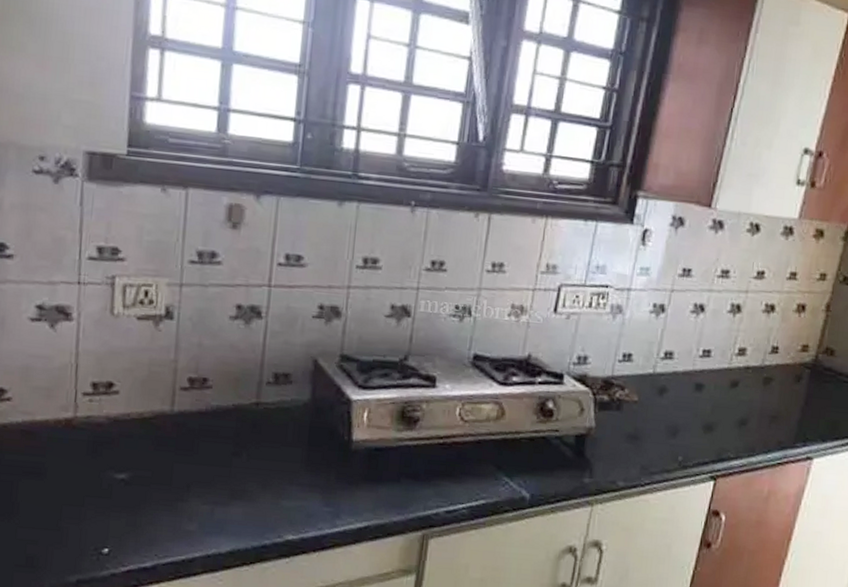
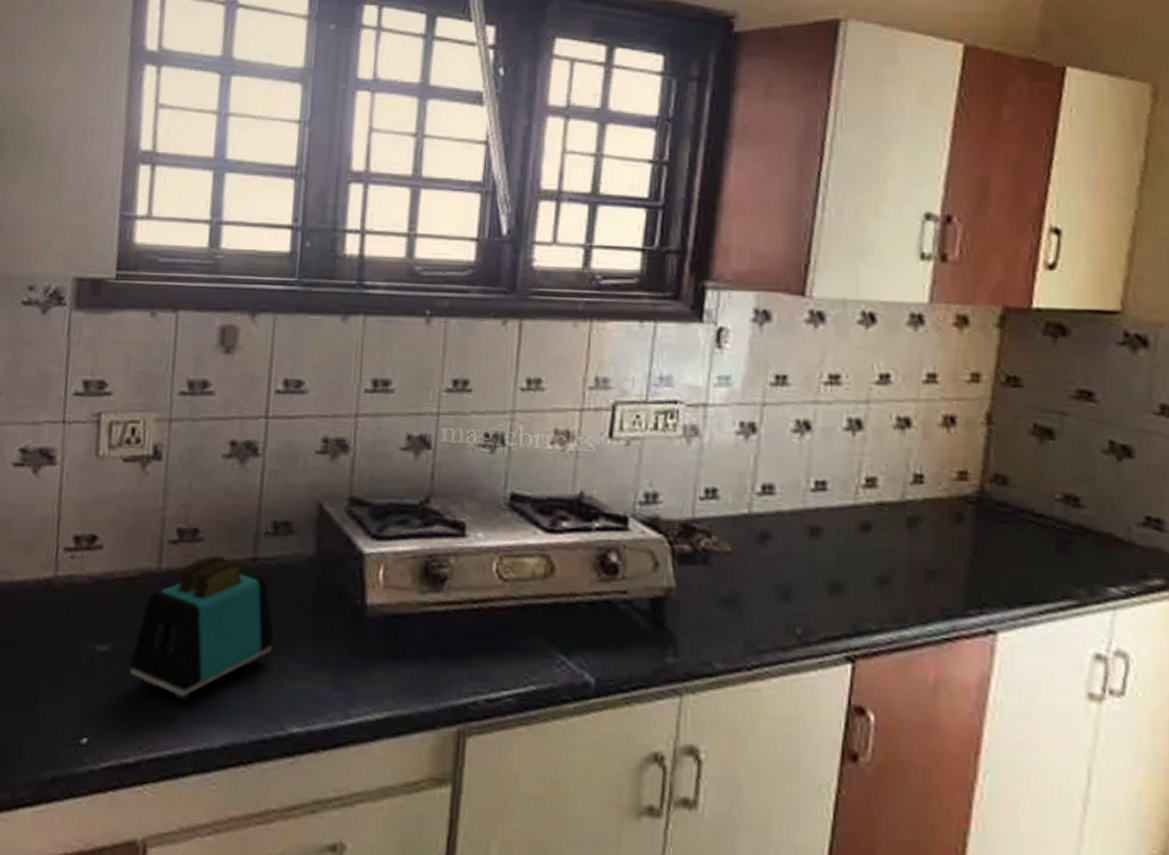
toaster: none [146,400,274,519] -> present [130,555,274,703]

